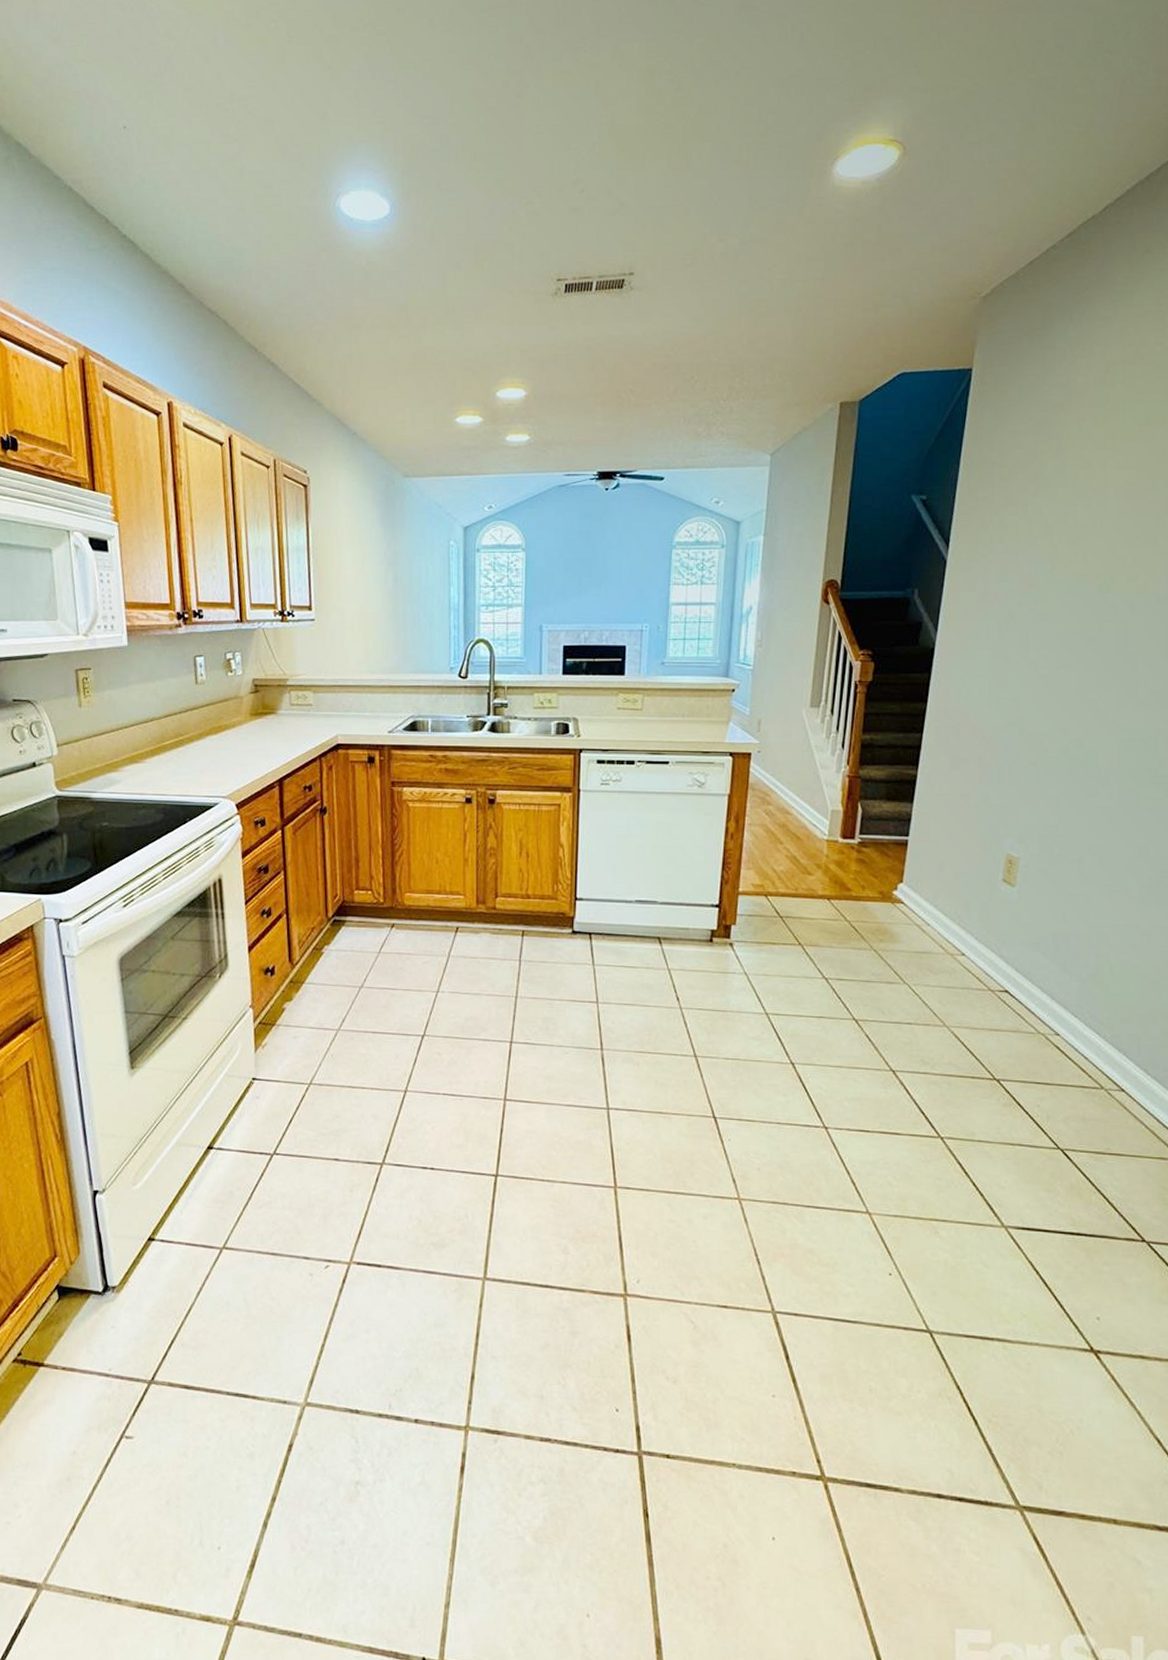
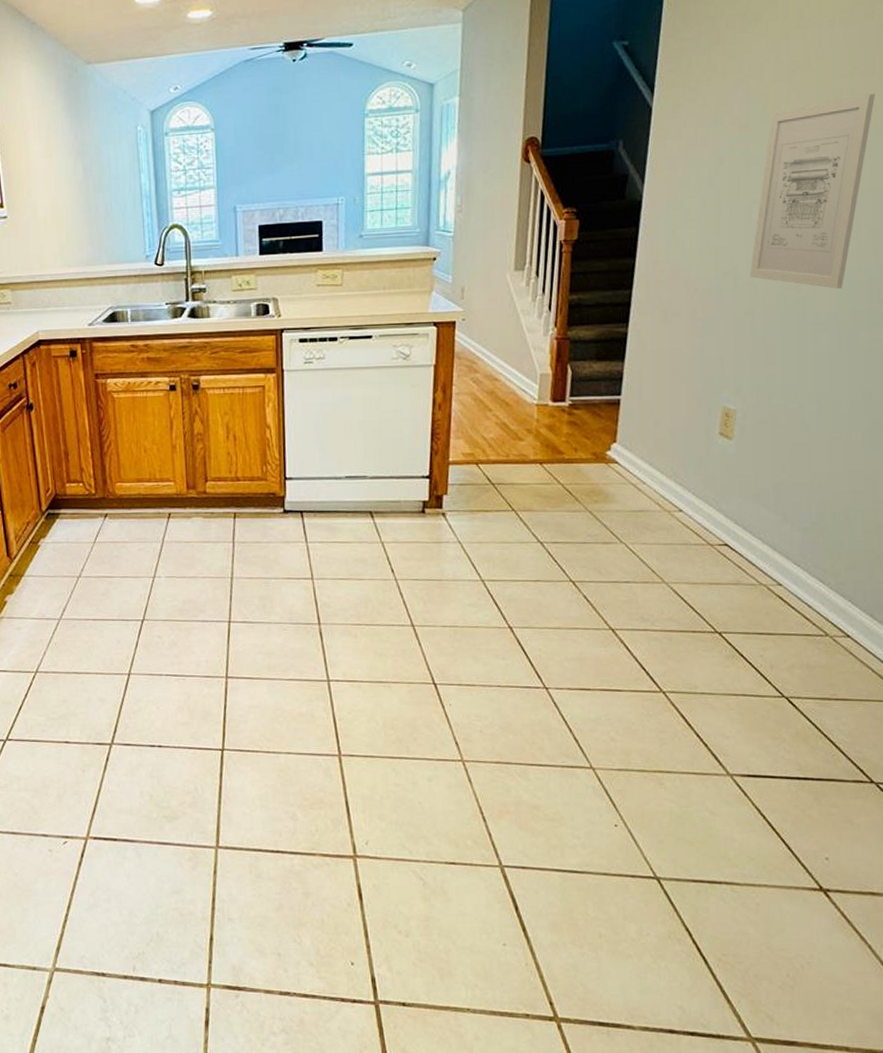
wall art: none [1035,563,1155,746] -> present [749,94,875,289]

